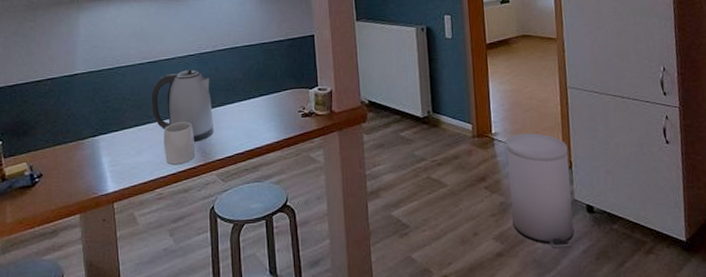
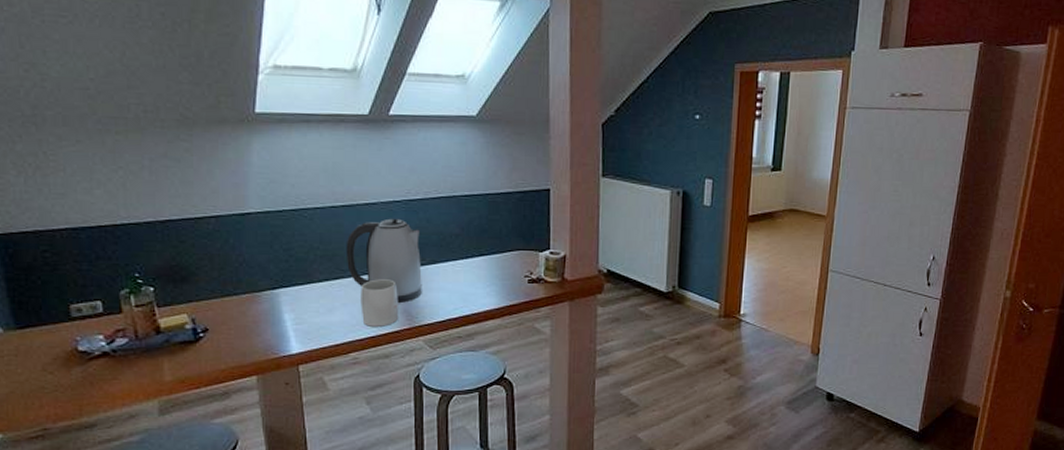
pedal bin: present [506,133,574,249] -> none [748,317,818,434]

